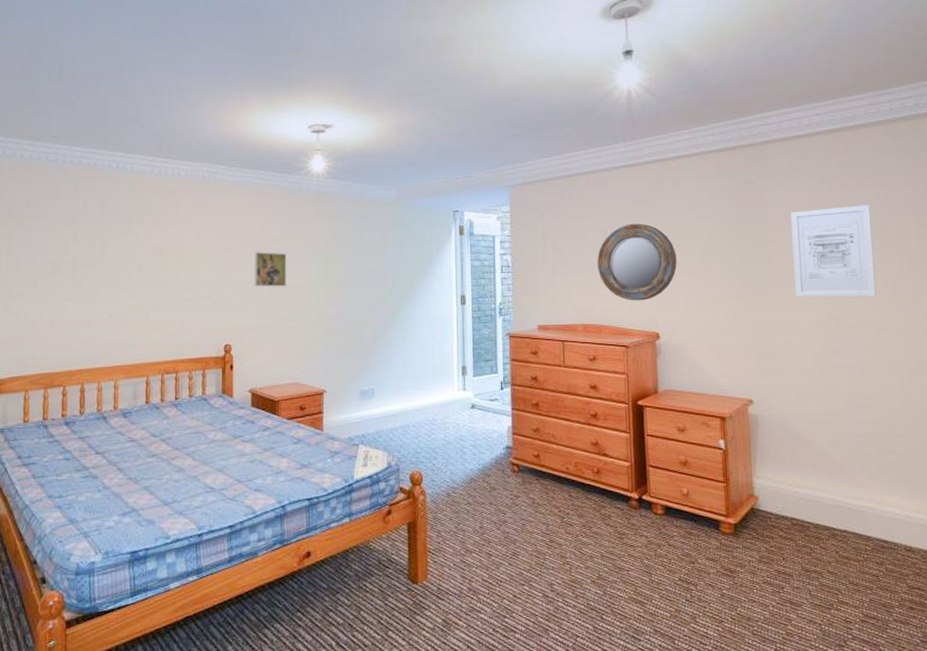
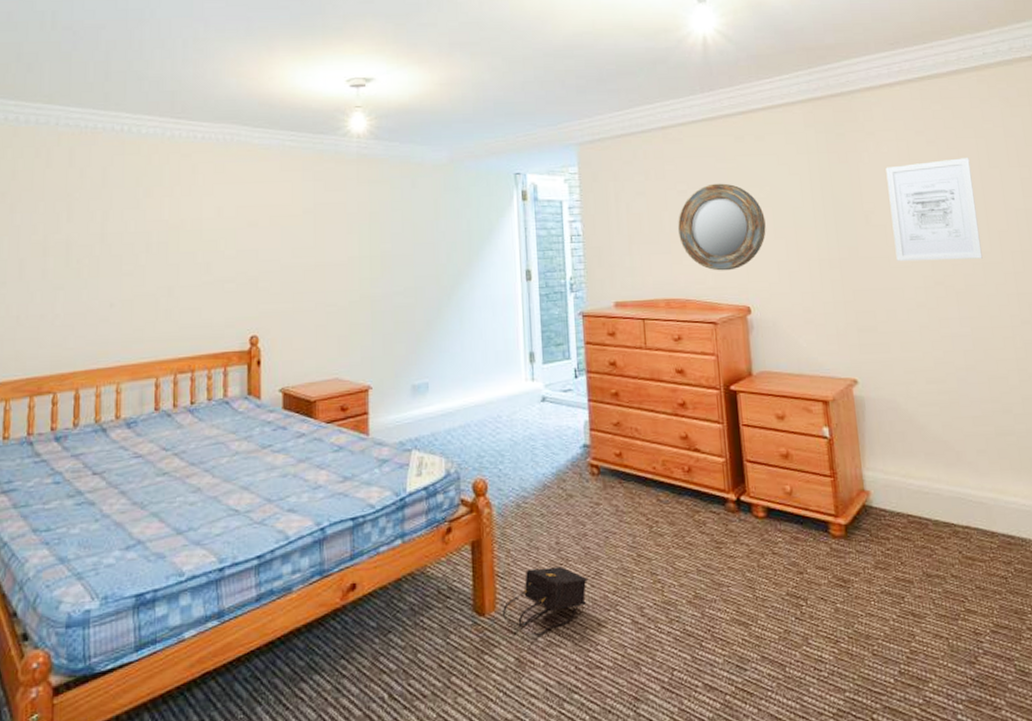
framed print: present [254,252,287,287] -> none [285,225,324,267]
satchel: none [433,547,507,602] -> present [503,567,589,635]

